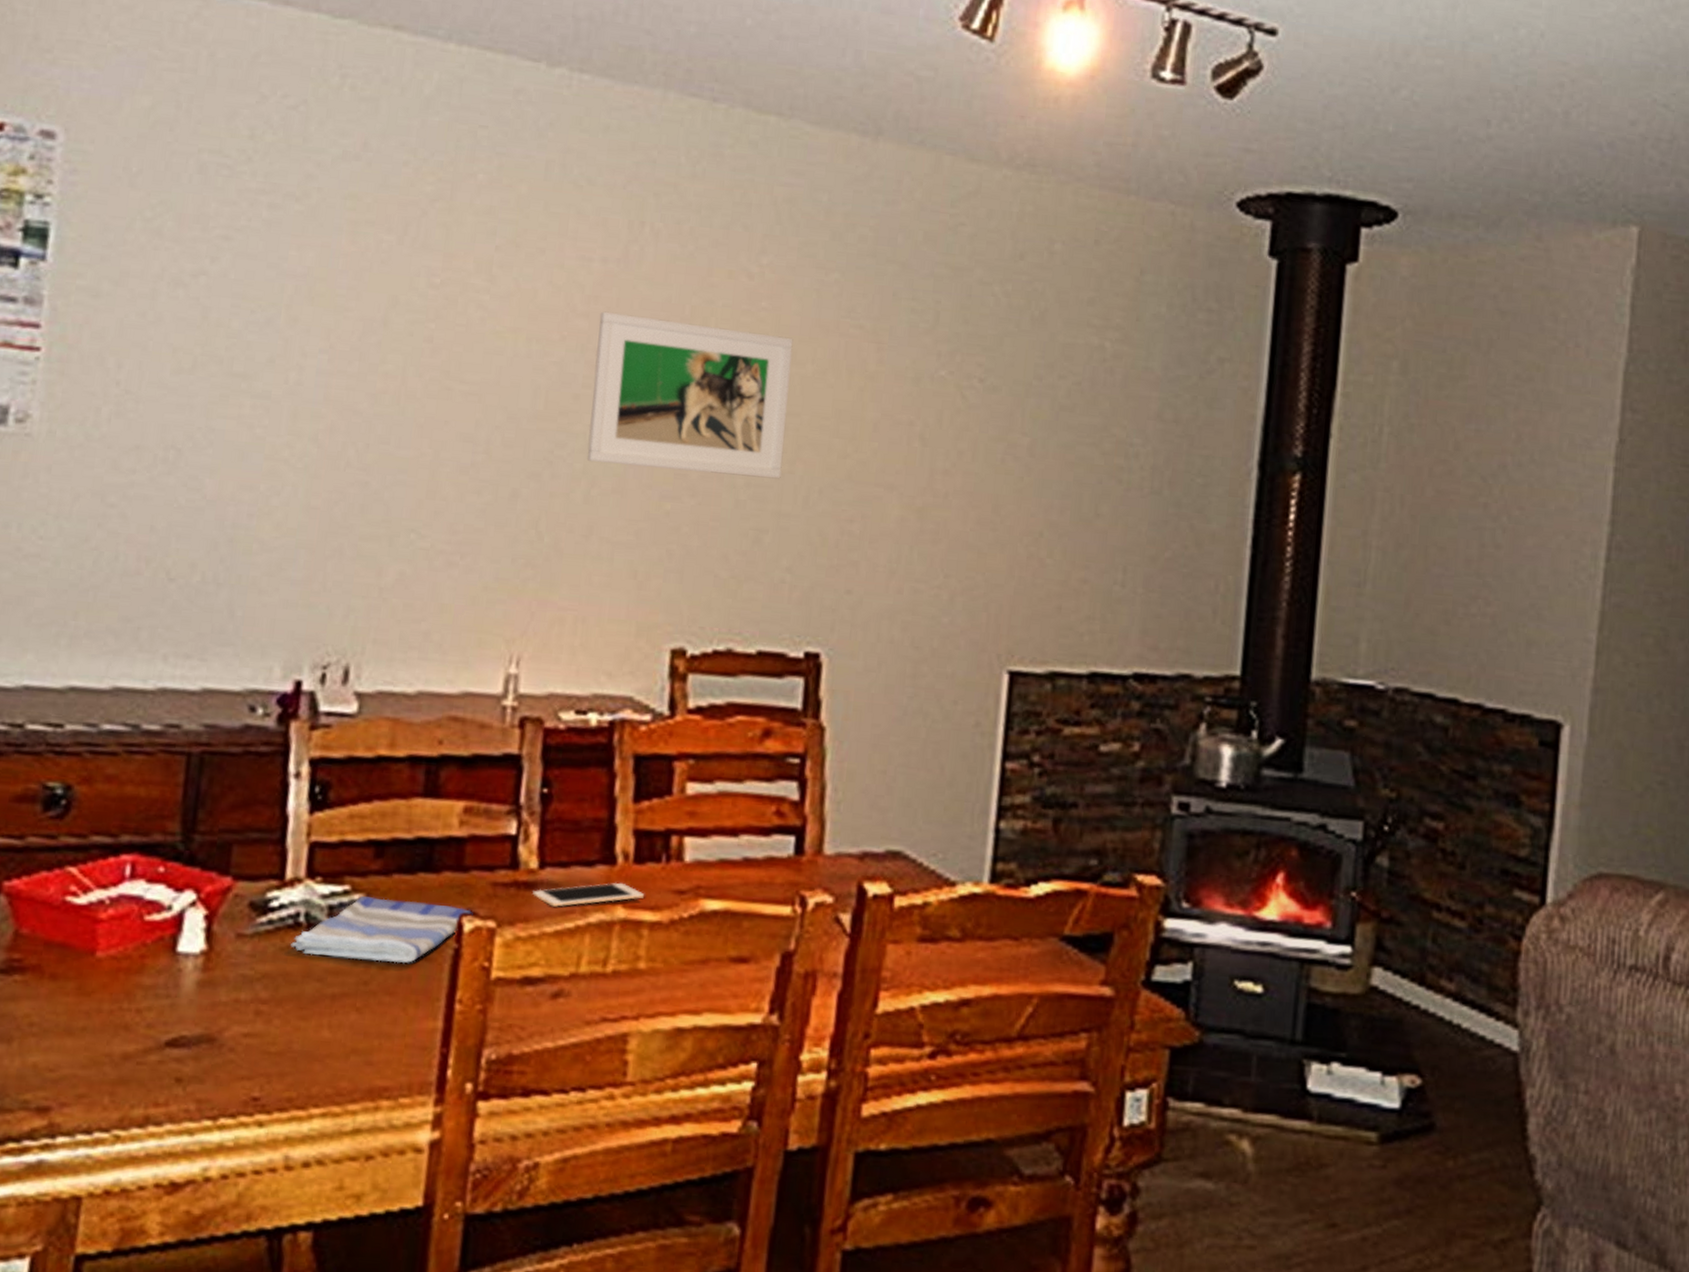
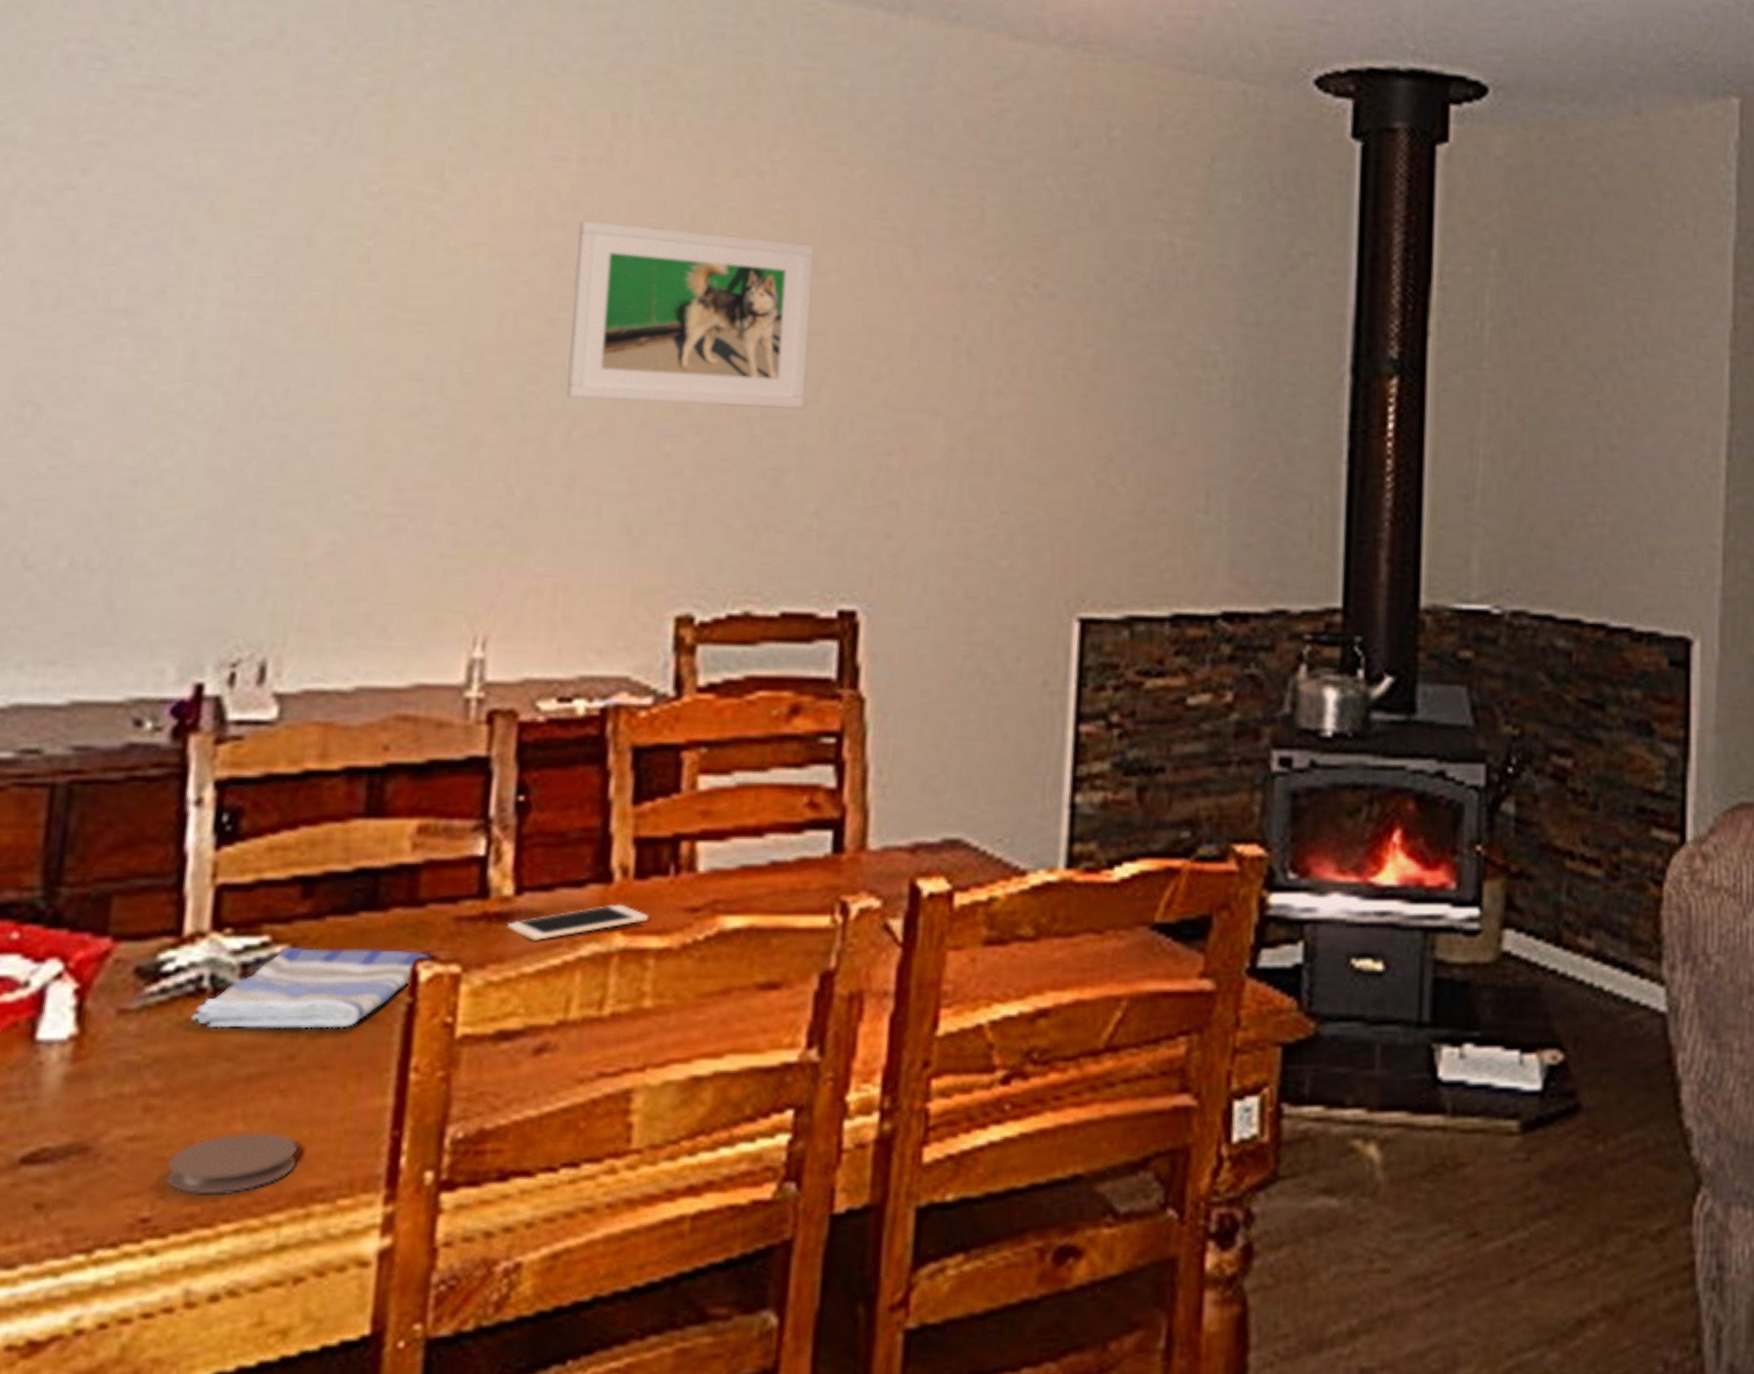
coaster: none [271,1038,371,1086] -> present [166,1131,299,1196]

